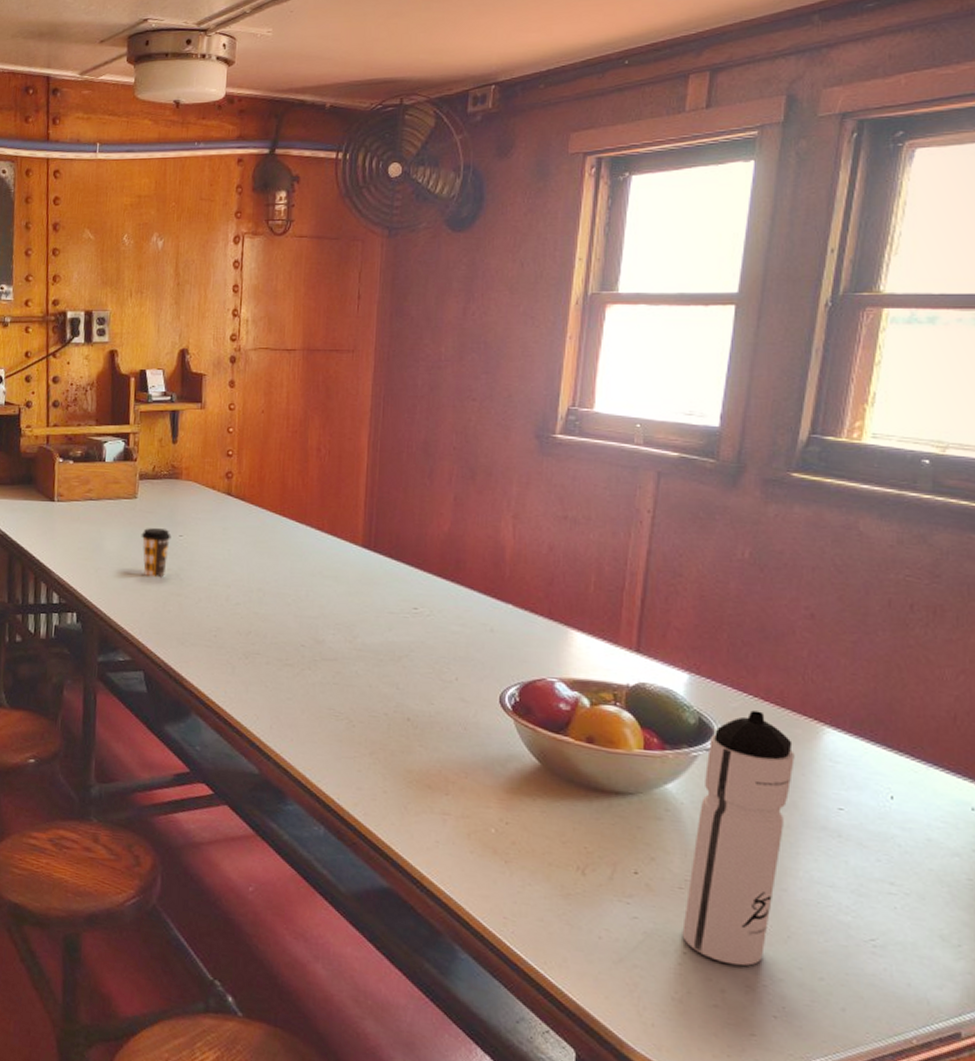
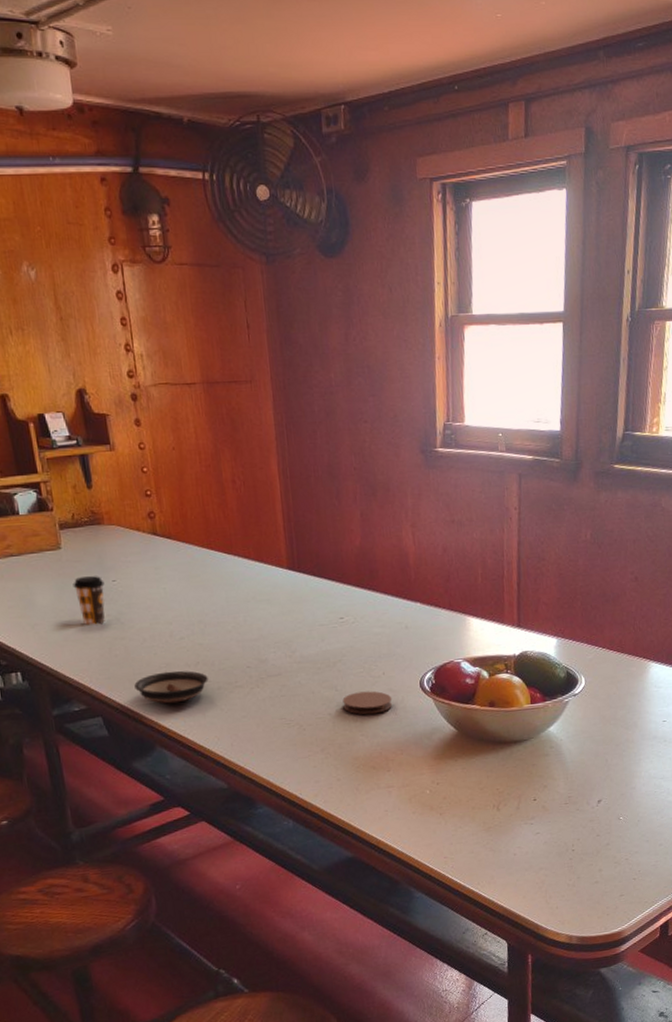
saucer: none [181,636,258,672] -> present [134,670,208,704]
coaster: none [403,694,463,725] -> present [342,691,393,715]
water bottle: present [682,710,795,966] -> none [570,658,633,851]

